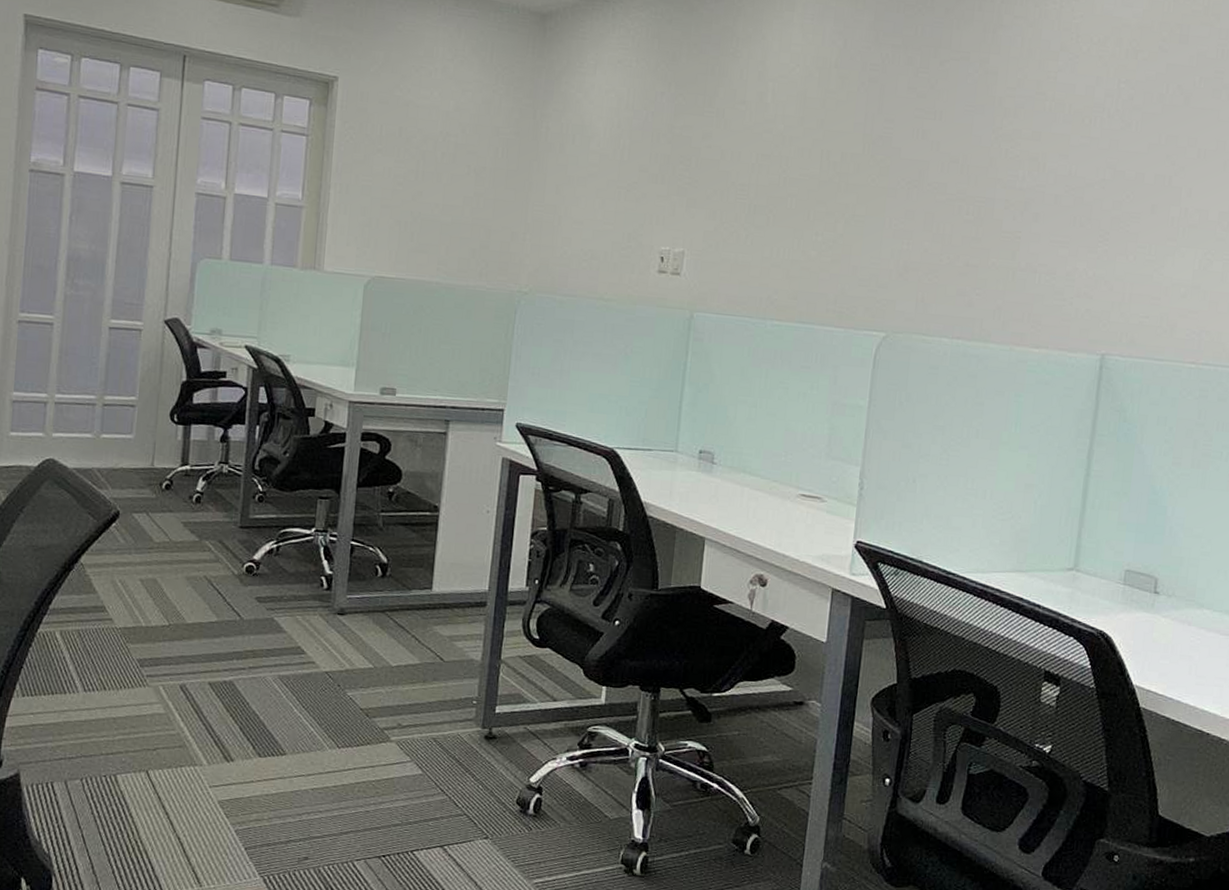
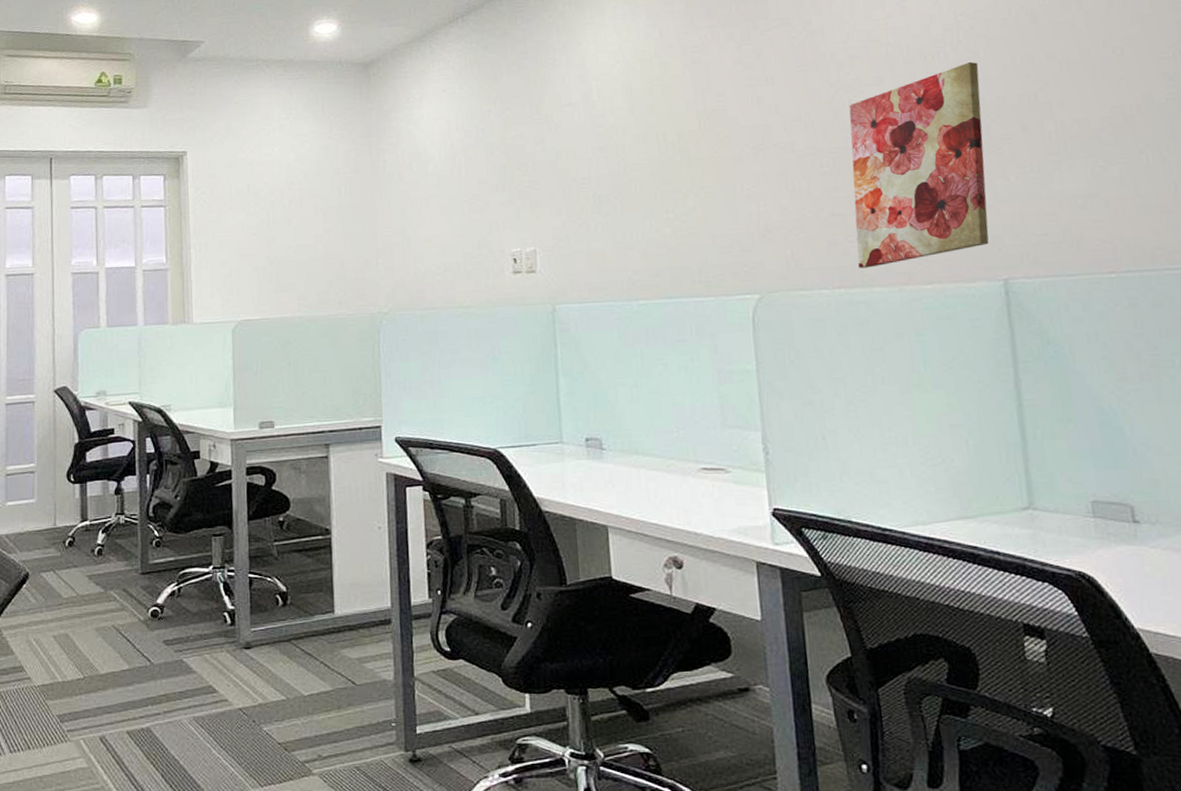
wall art: none [979,132,1128,324] -> present [849,61,989,268]

